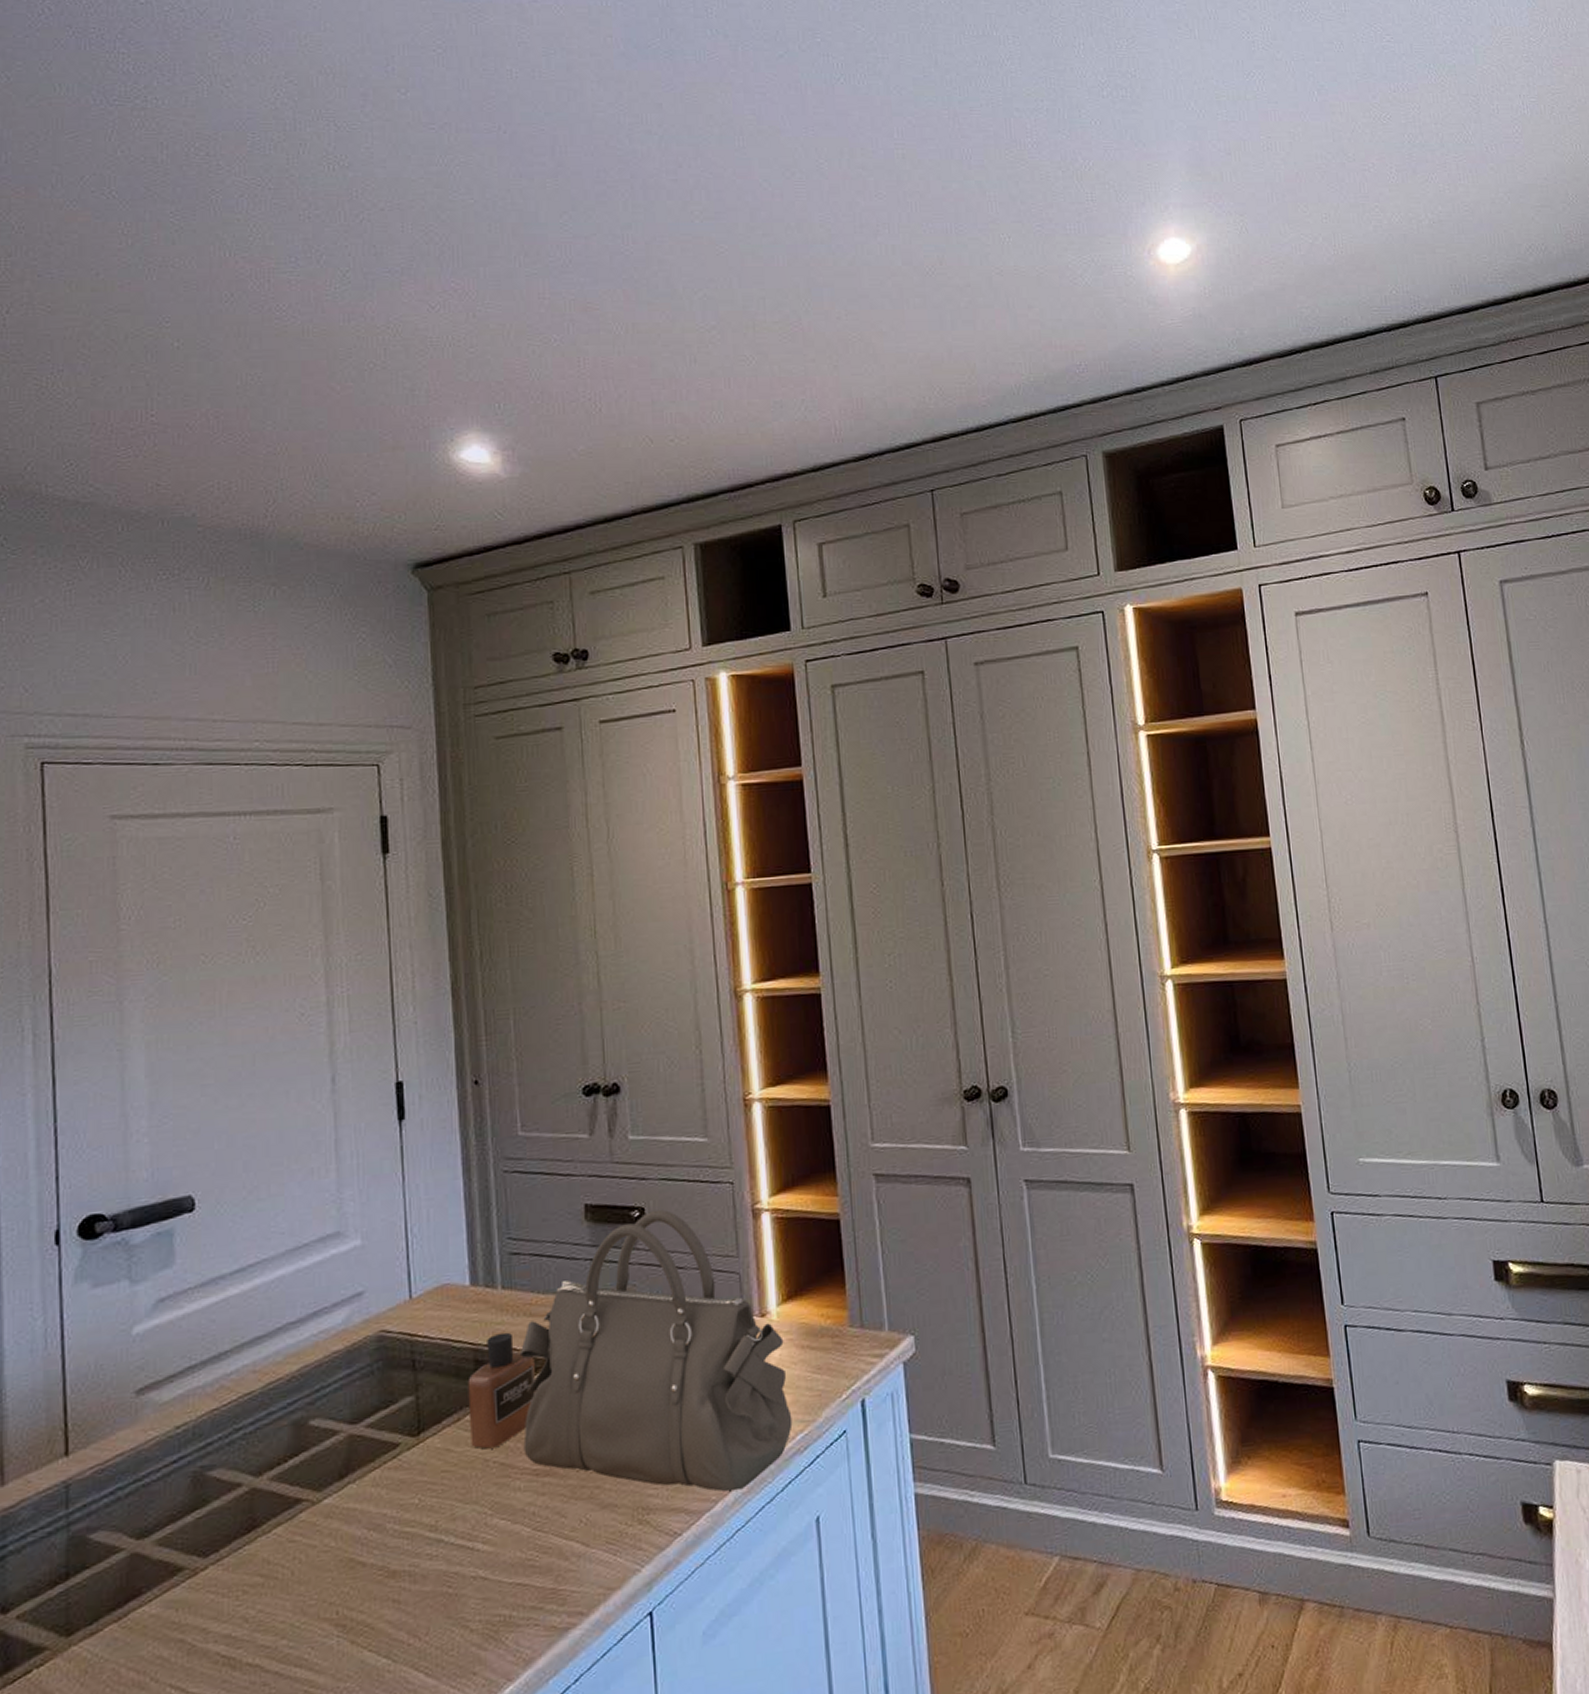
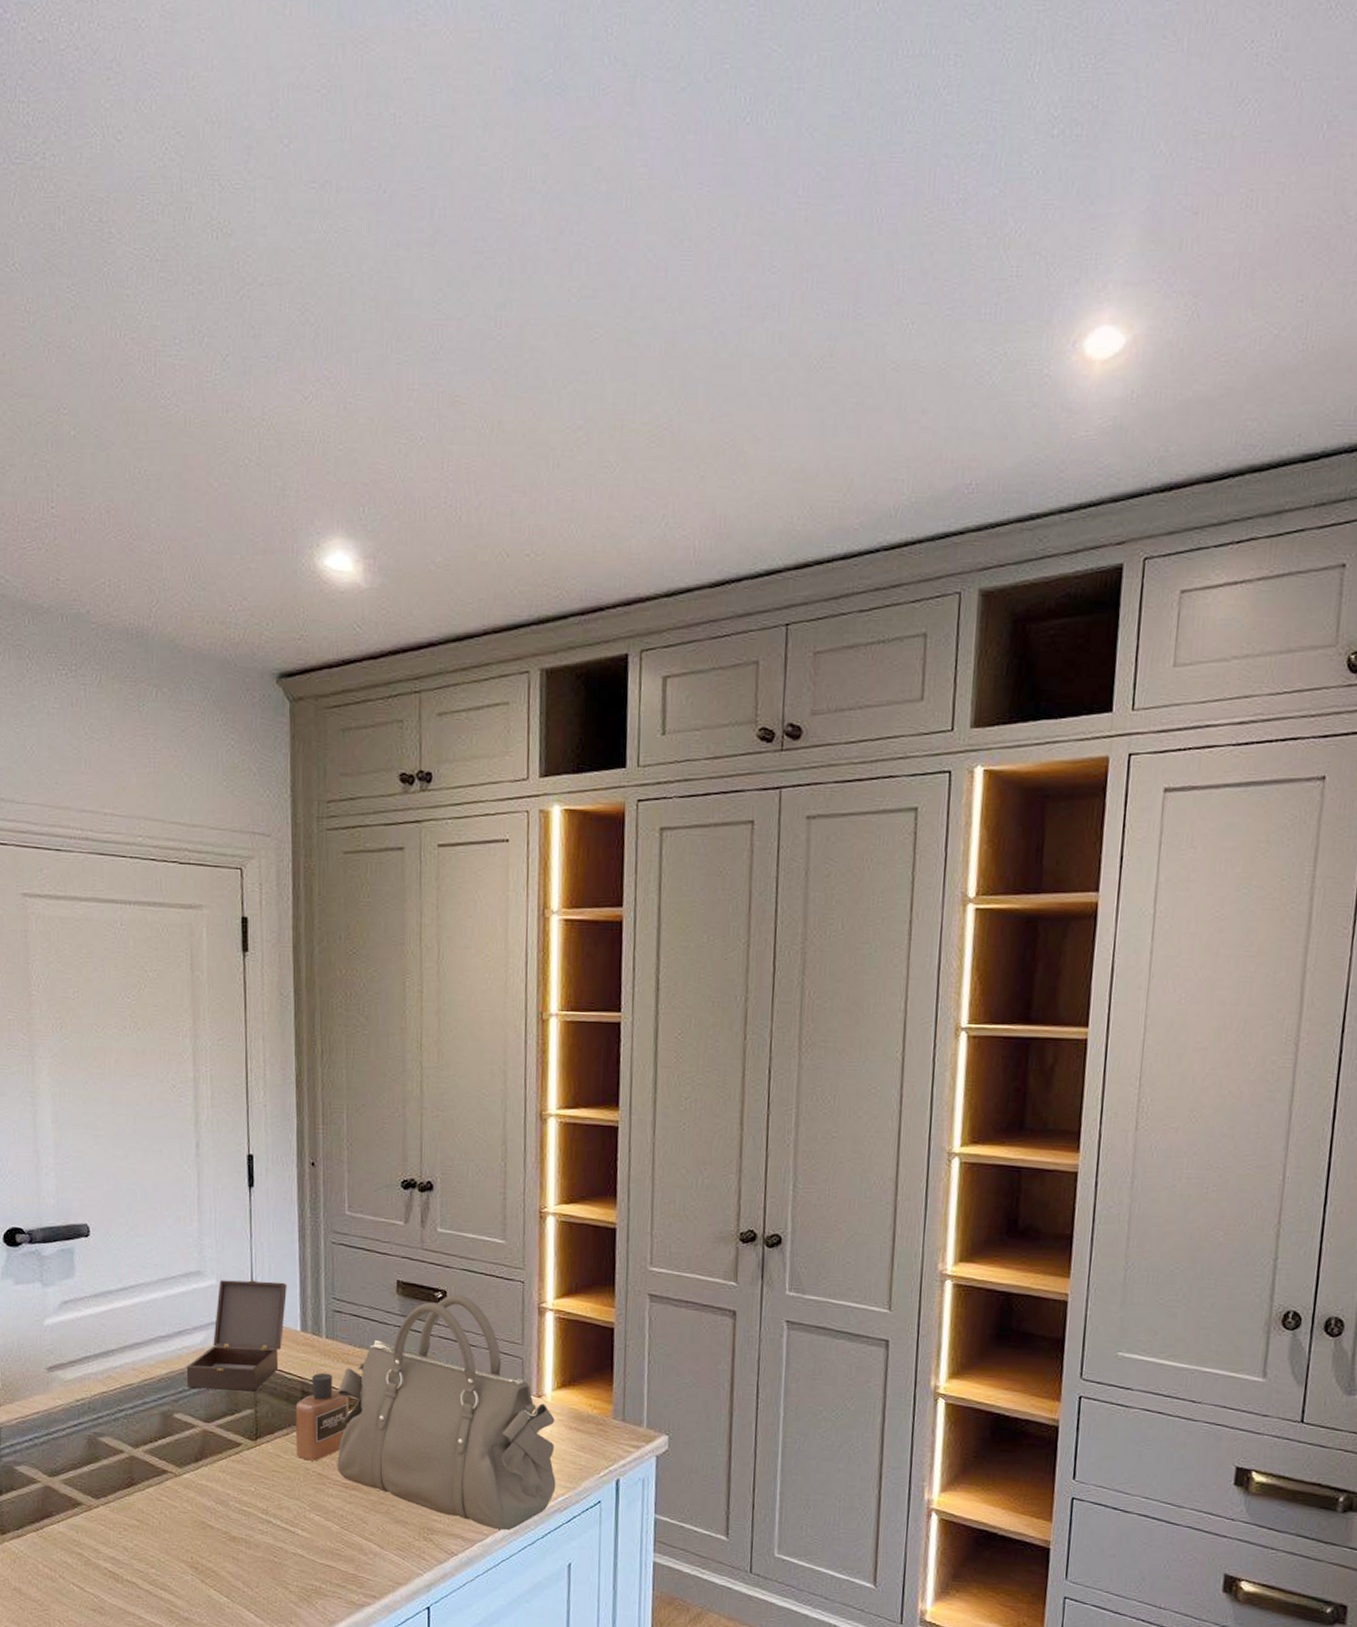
jewelry box: none [325,1229,451,1382] -> present [186,1279,287,1391]

